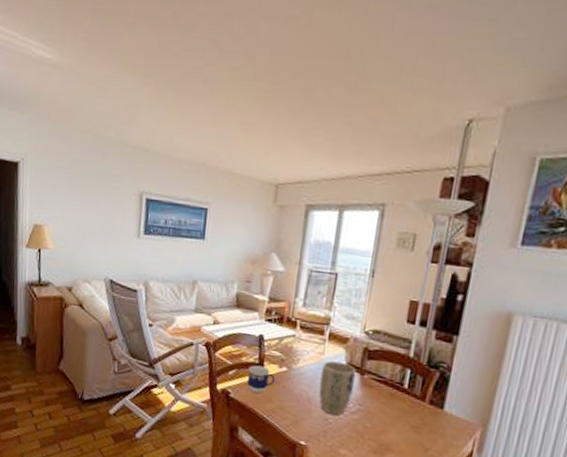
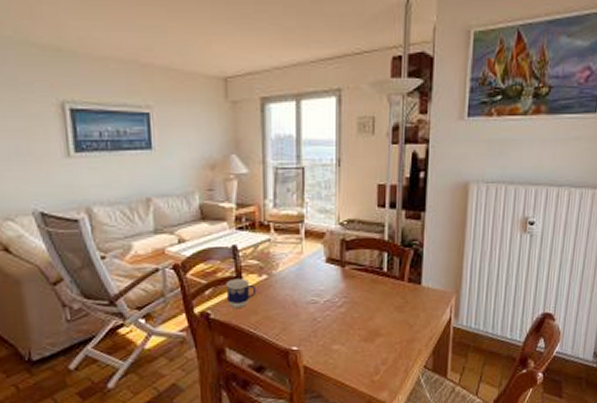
plant pot: present [318,361,356,416] -> none [303,259,336,314]

